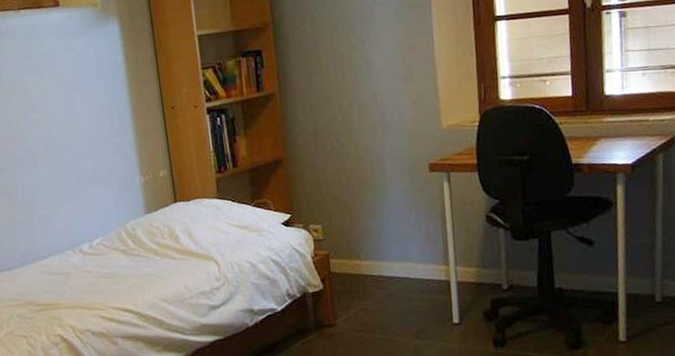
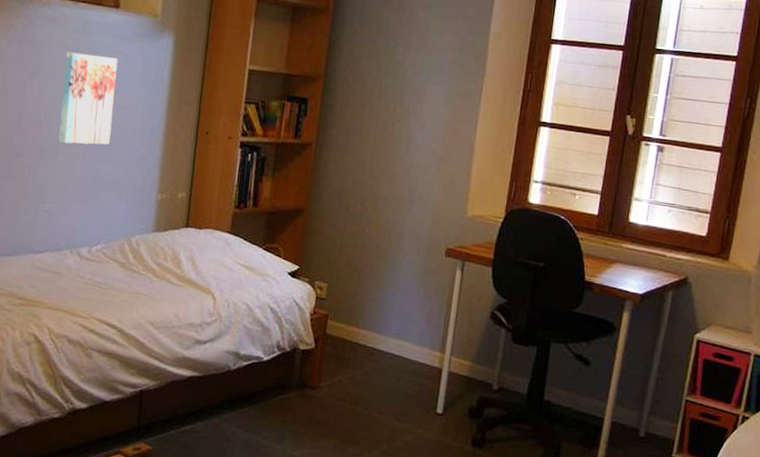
wall art: none [21,56,83,150] -> present [58,51,118,145]

